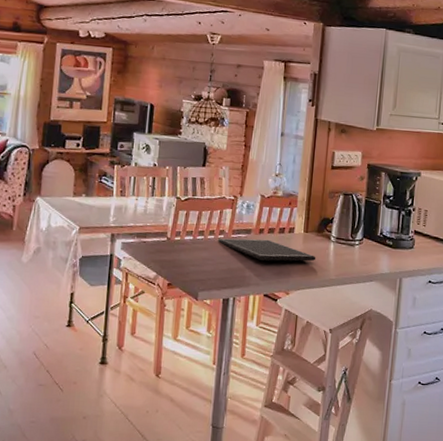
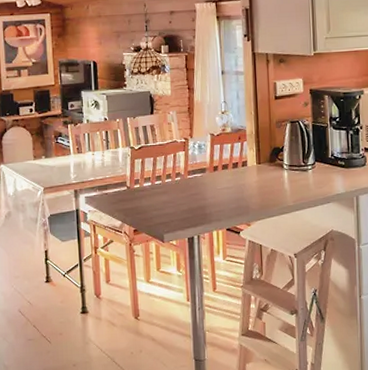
cutting board: present [218,238,316,262] -> none [176,176,272,197]

